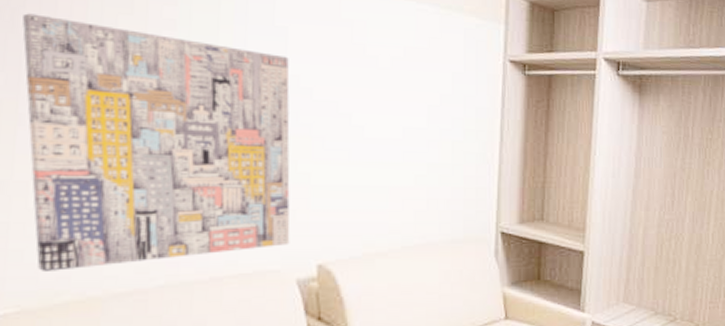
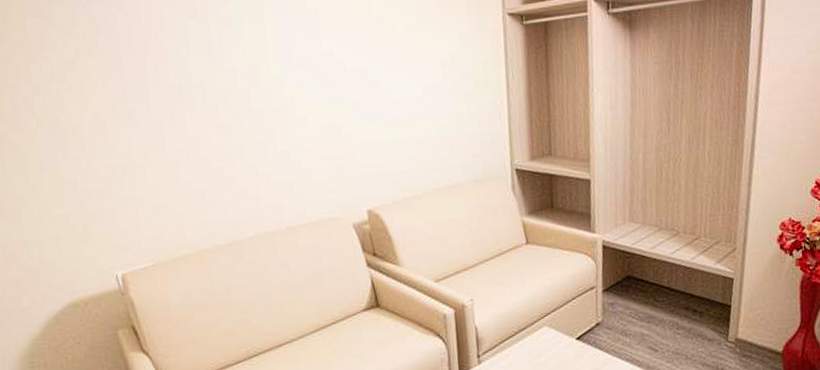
wall art: present [22,13,290,271] -> none [118,27,344,233]

